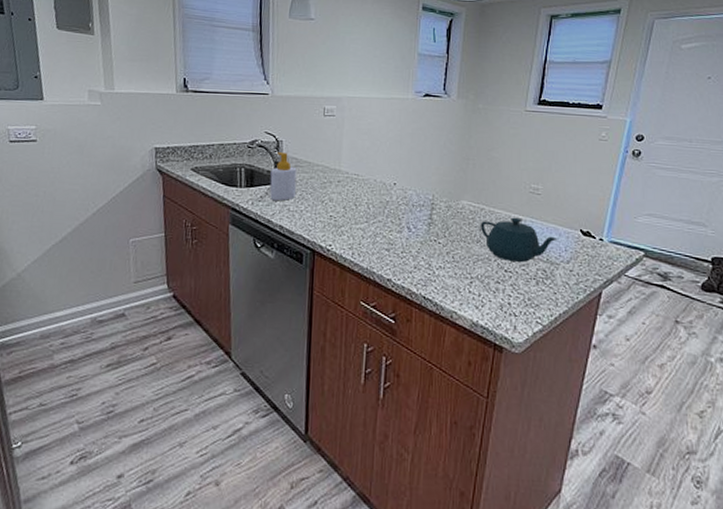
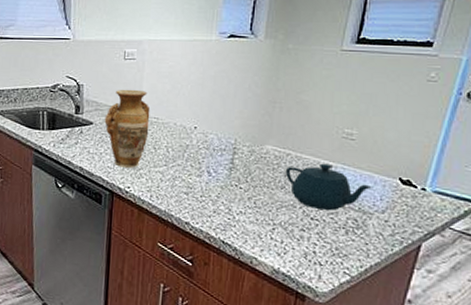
soap bottle: present [270,152,297,201] -> none [71,96,97,144]
vase: none [304,145,351,226] -> present [104,89,151,168]

